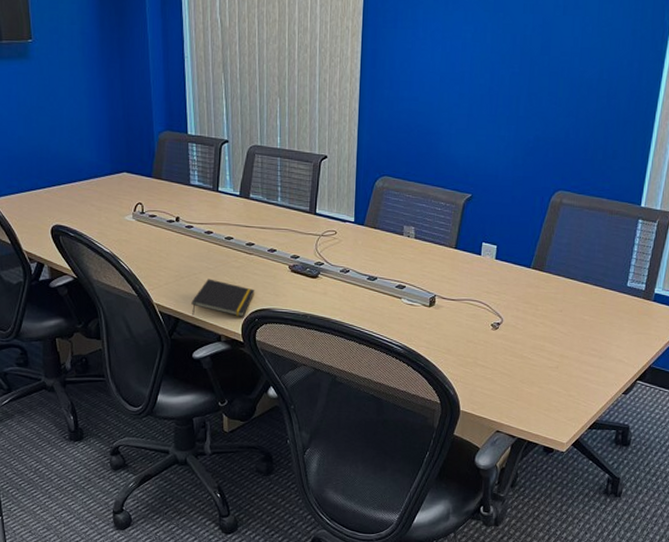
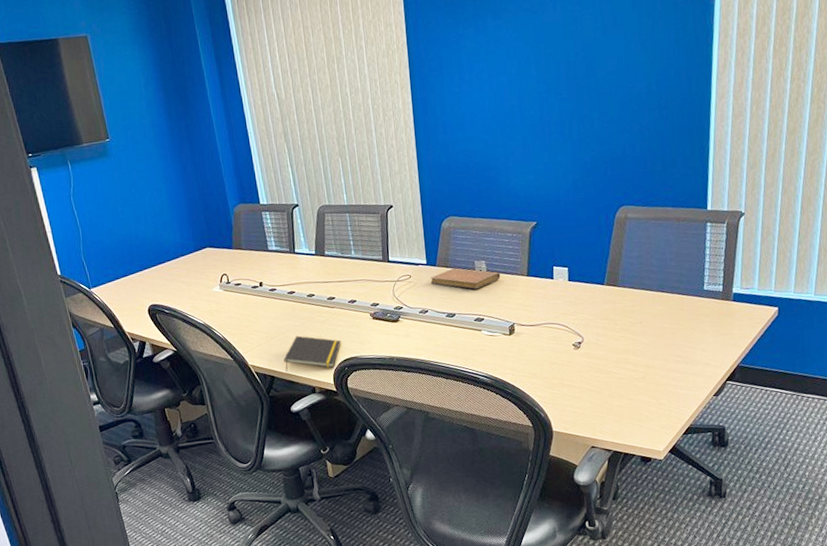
notebook: none [356,230,429,255] -> present [430,268,501,290]

